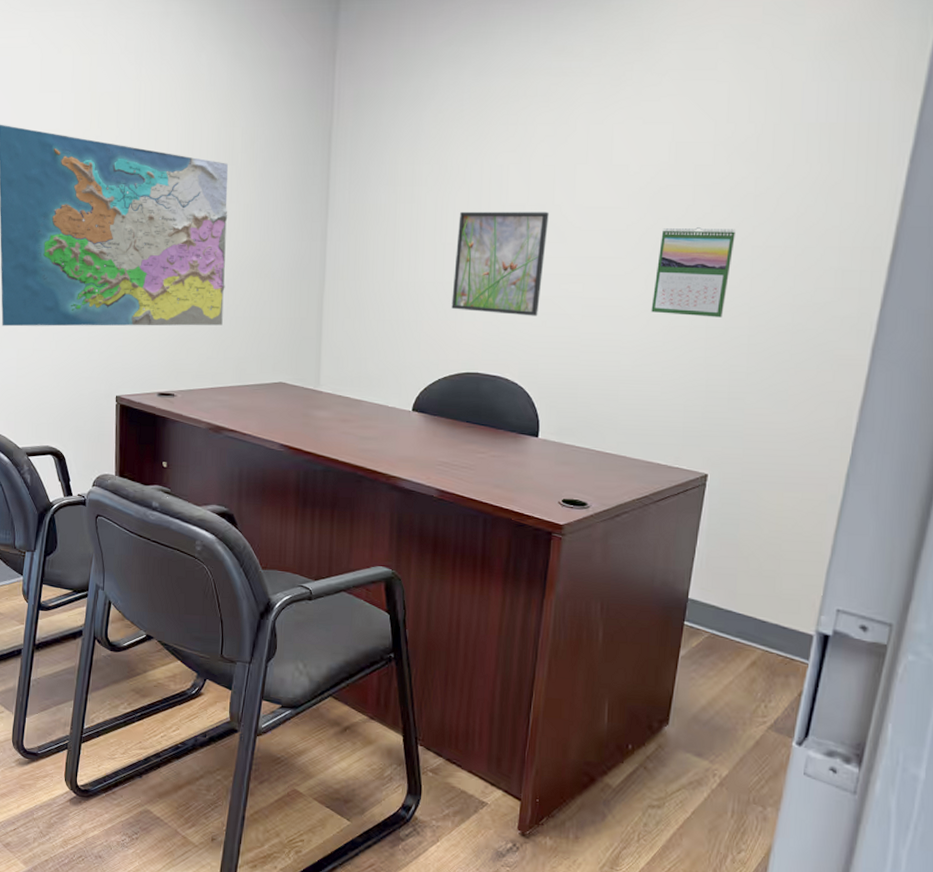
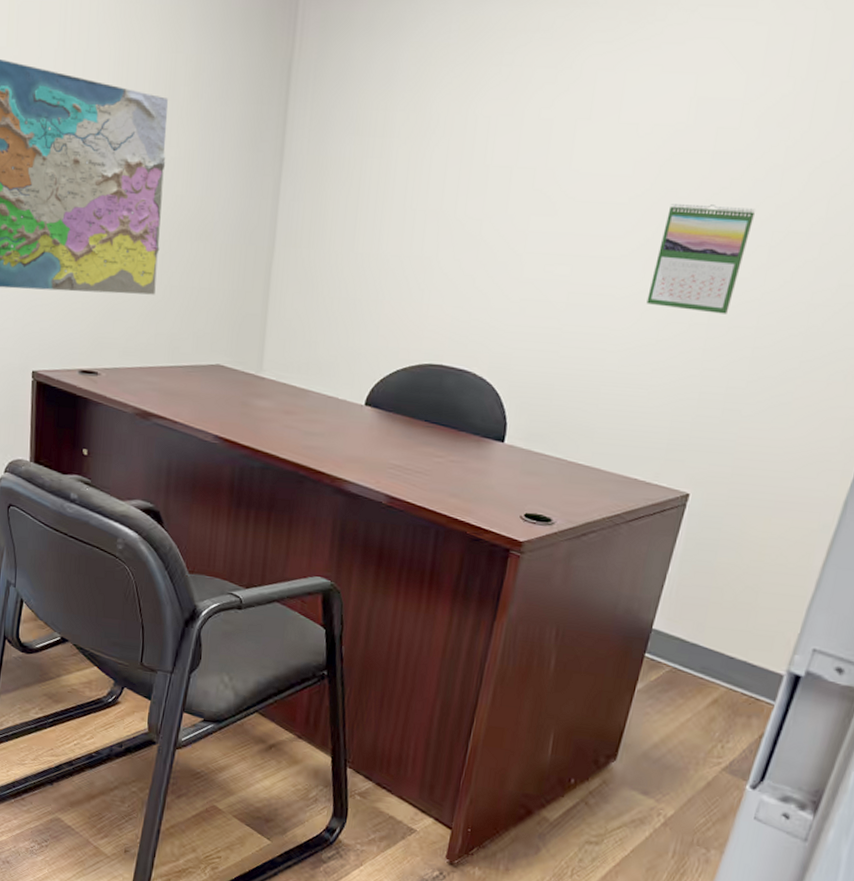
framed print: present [451,211,549,316] -> none [418,171,540,302]

